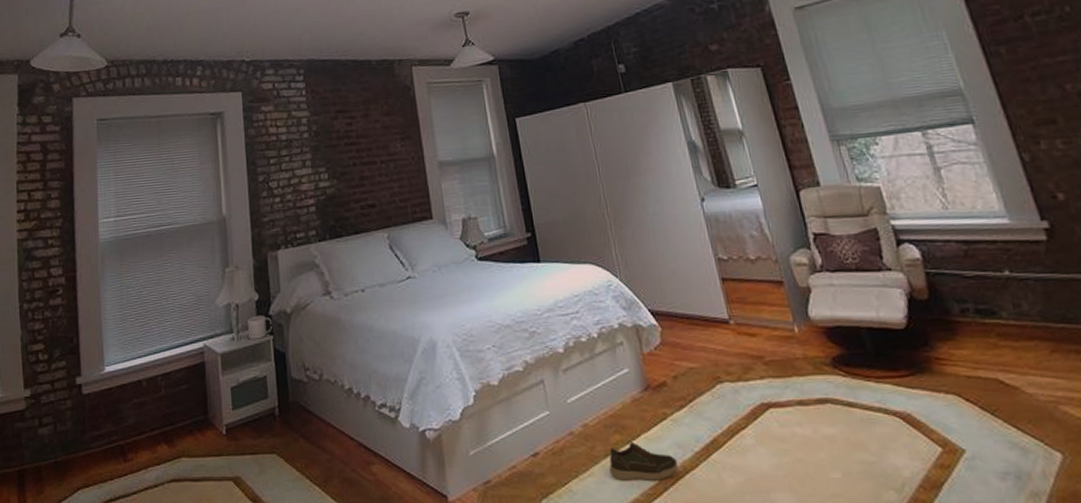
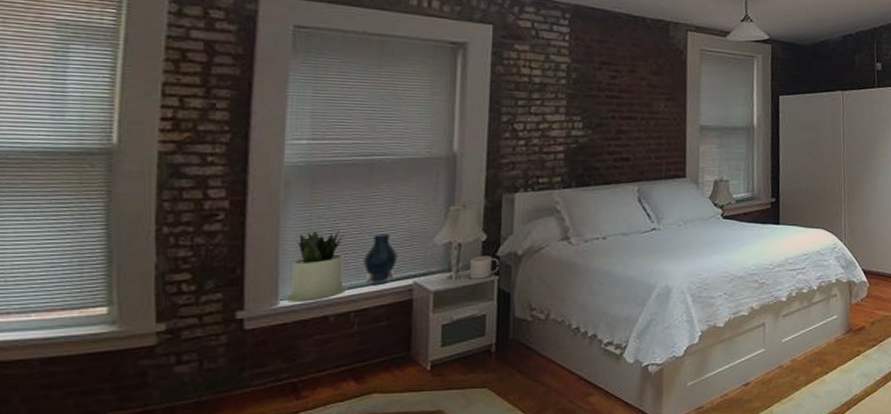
planter: none [109,298,155,368] -> present [285,230,349,302]
vase: none [163,298,190,350] -> present [363,234,399,286]
shoe: present [609,442,679,481] -> none [807,373,862,403]

